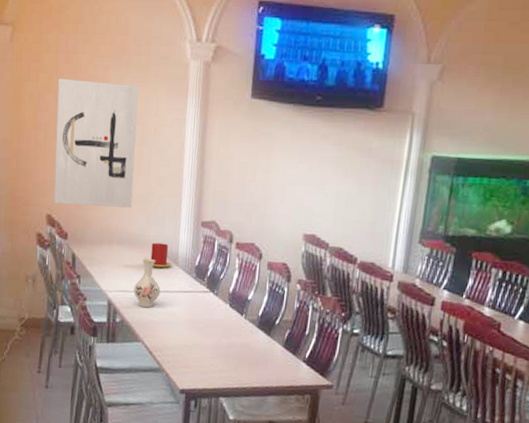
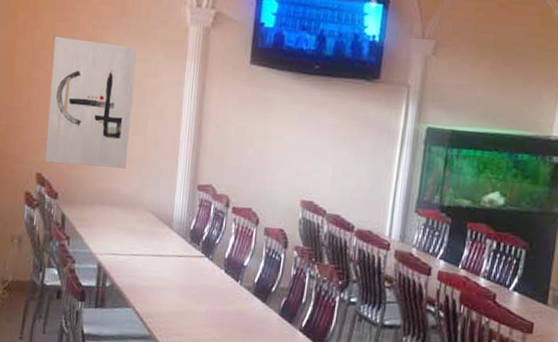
vase: present [134,258,161,308] -> none [125,221,154,272]
candle: present [150,242,172,269] -> none [144,205,167,232]

